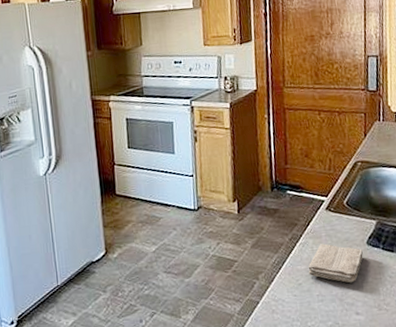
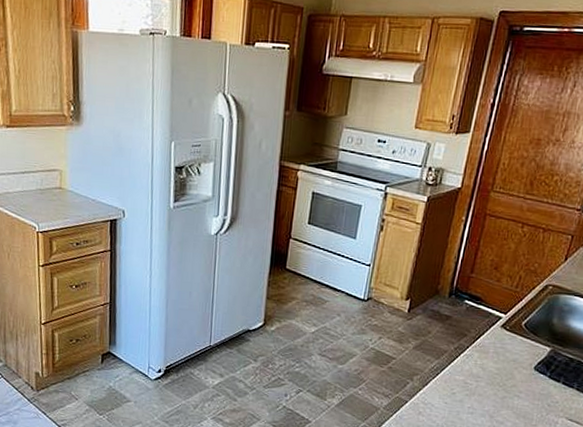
washcloth: present [308,243,363,283] -> none [465,359,528,402]

